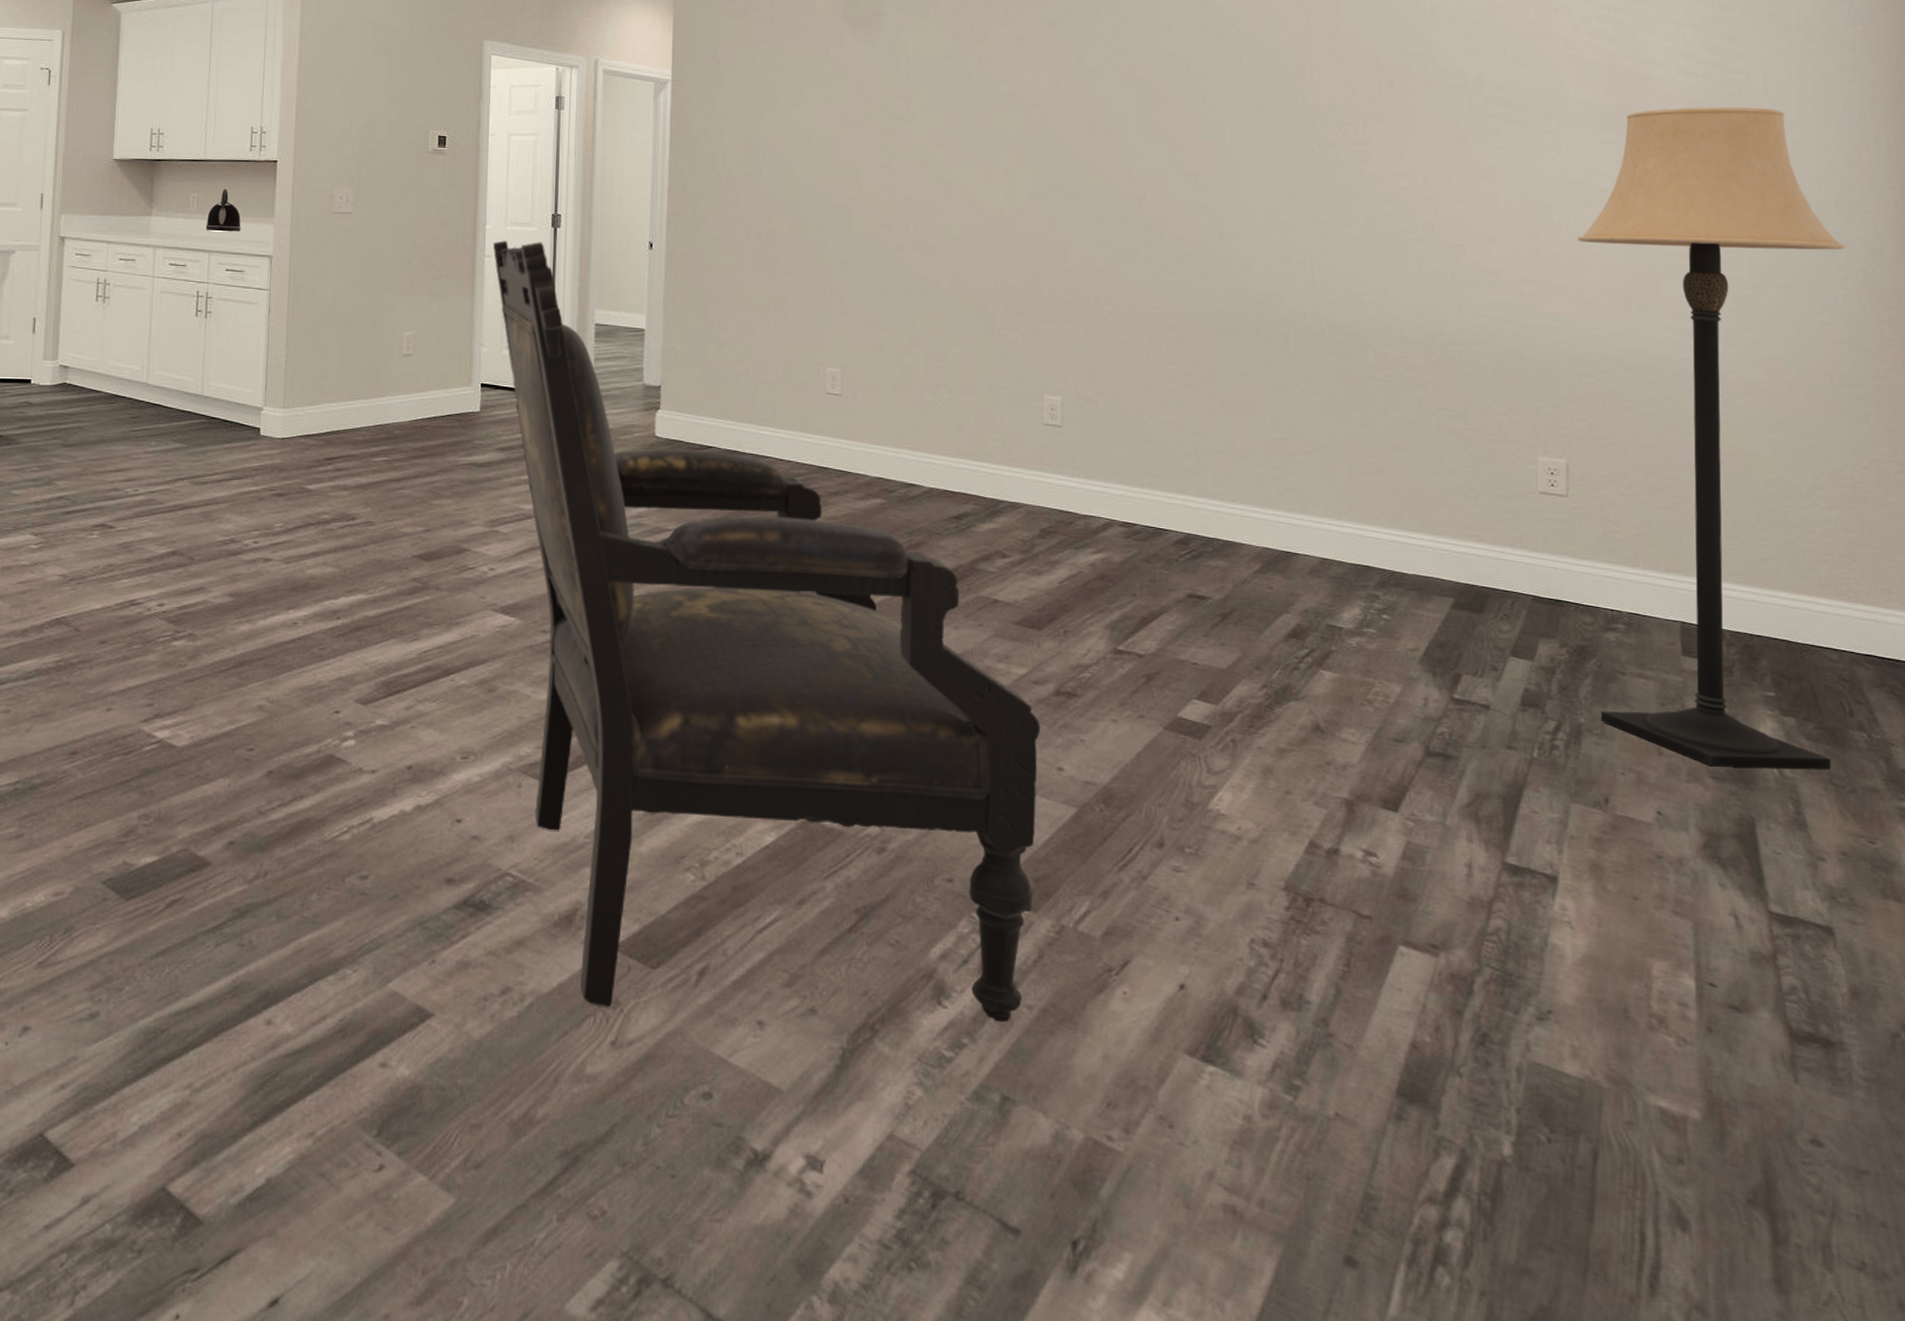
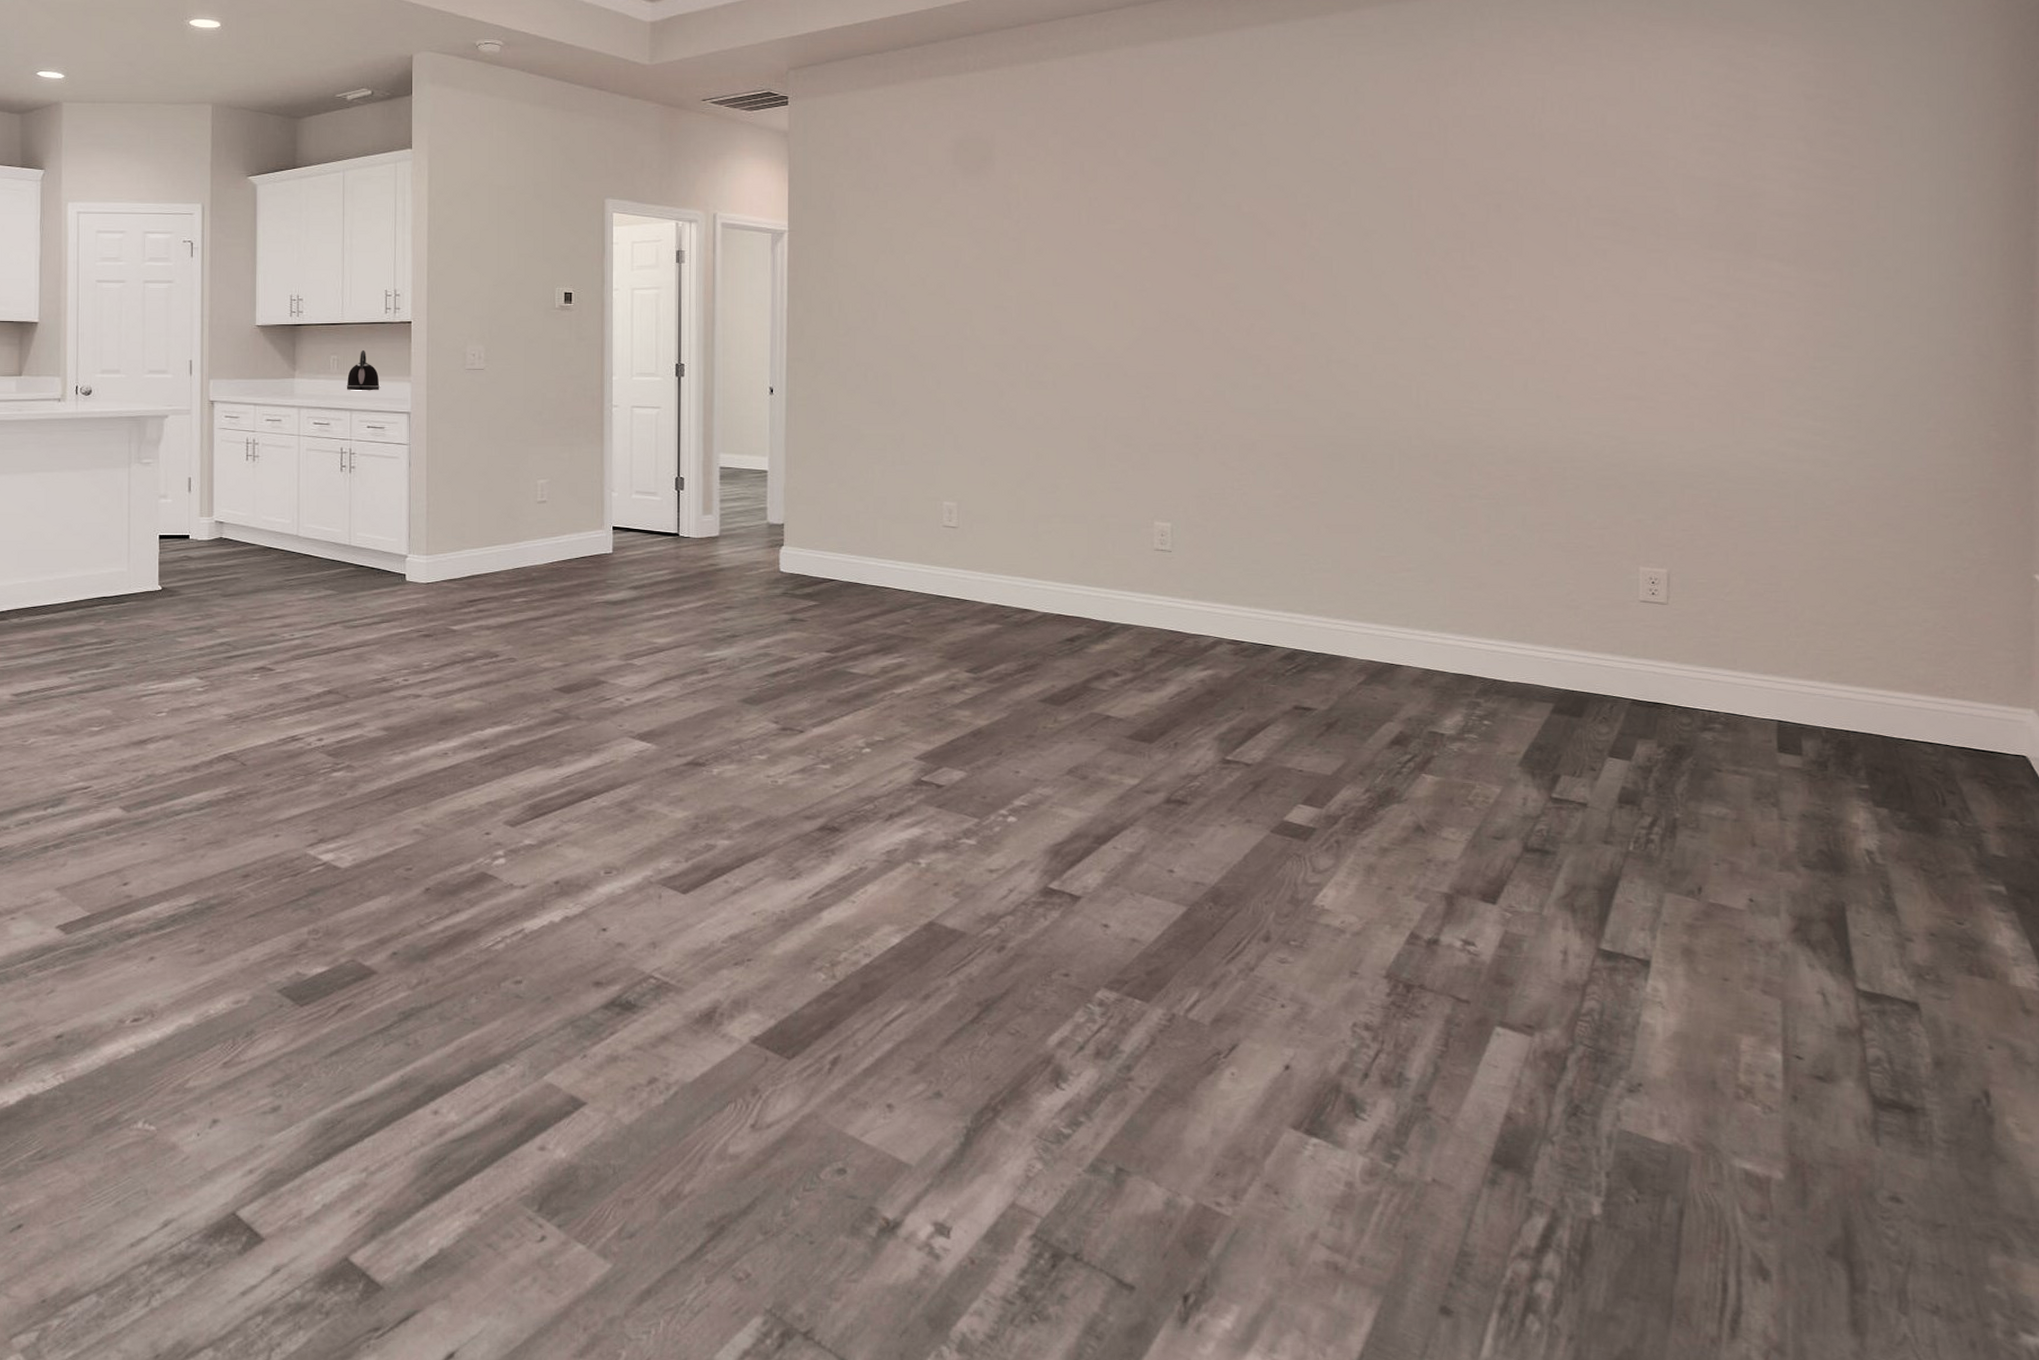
armchair: present [492,240,1040,1023] -> none [619,391,1152,1102]
lamp: present [1577,107,1846,770] -> none [1683,220,1955,857]

